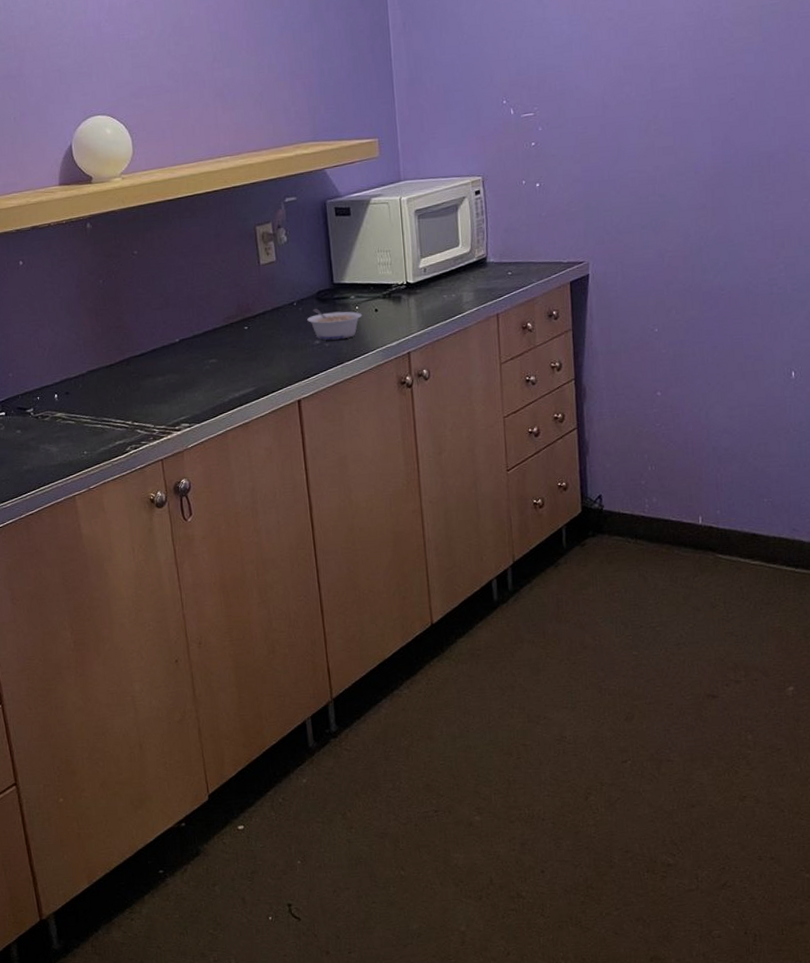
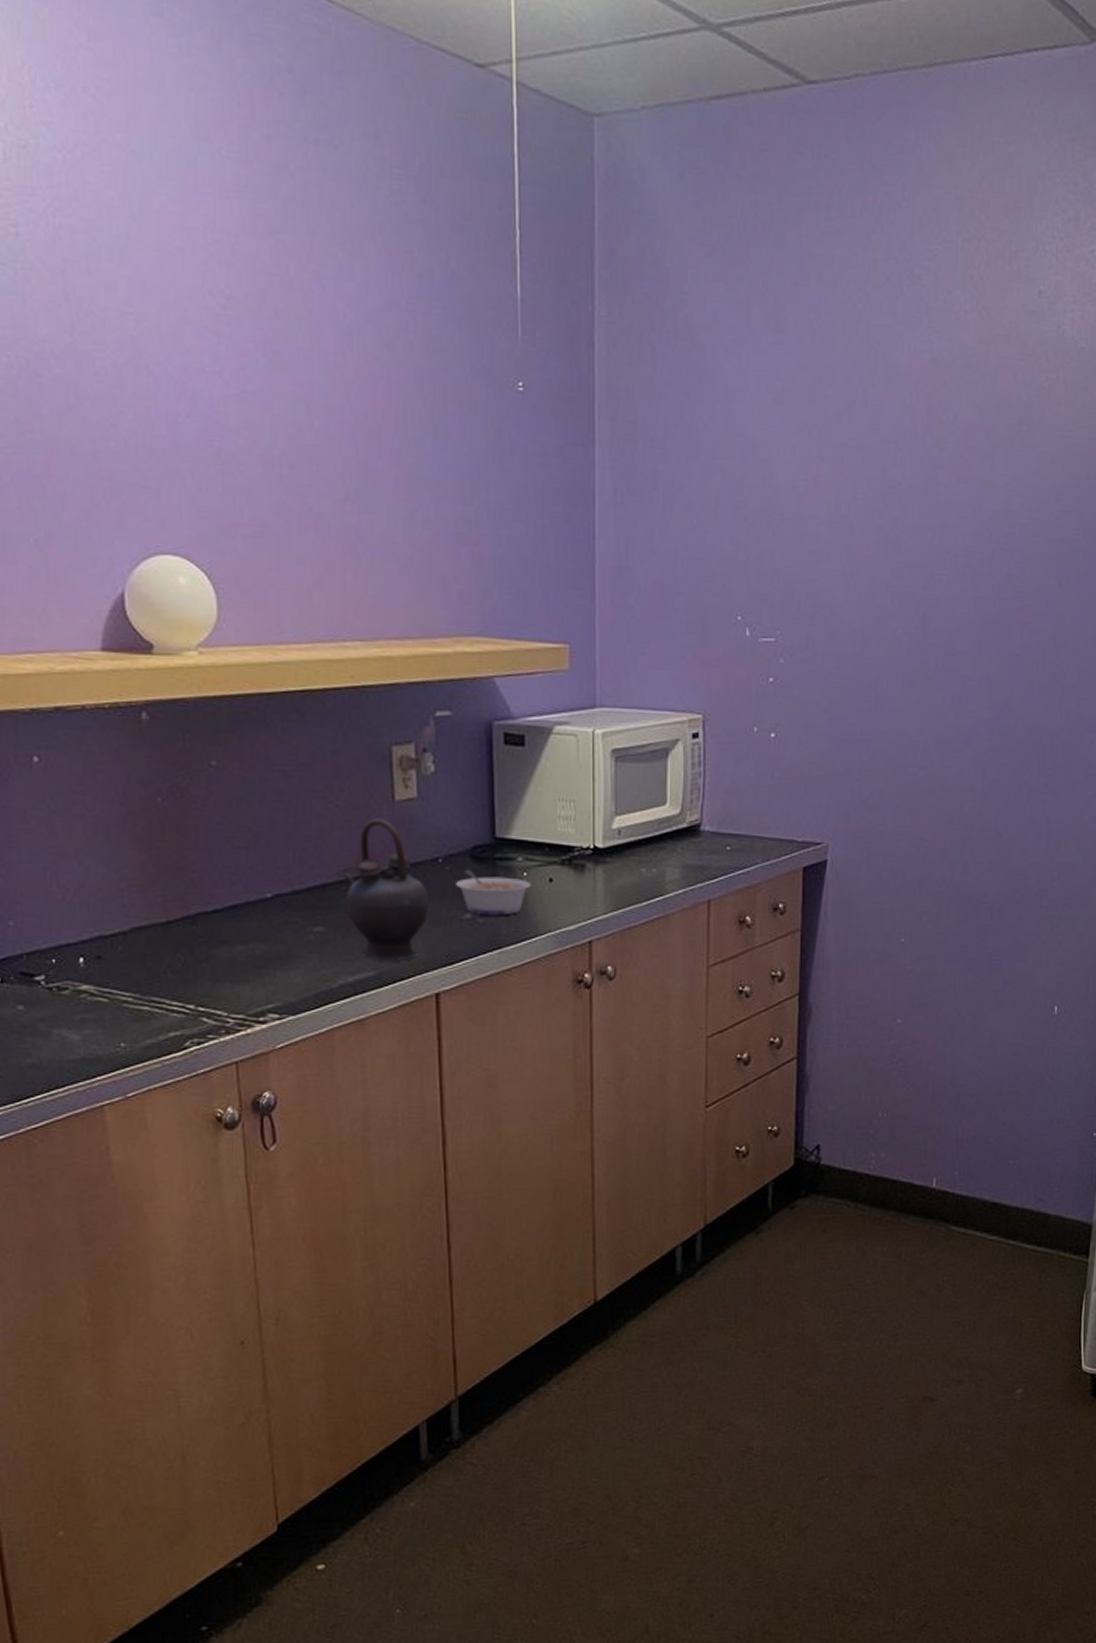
teapot: none [227,278,289,380] -> present [343,818,428,960]

